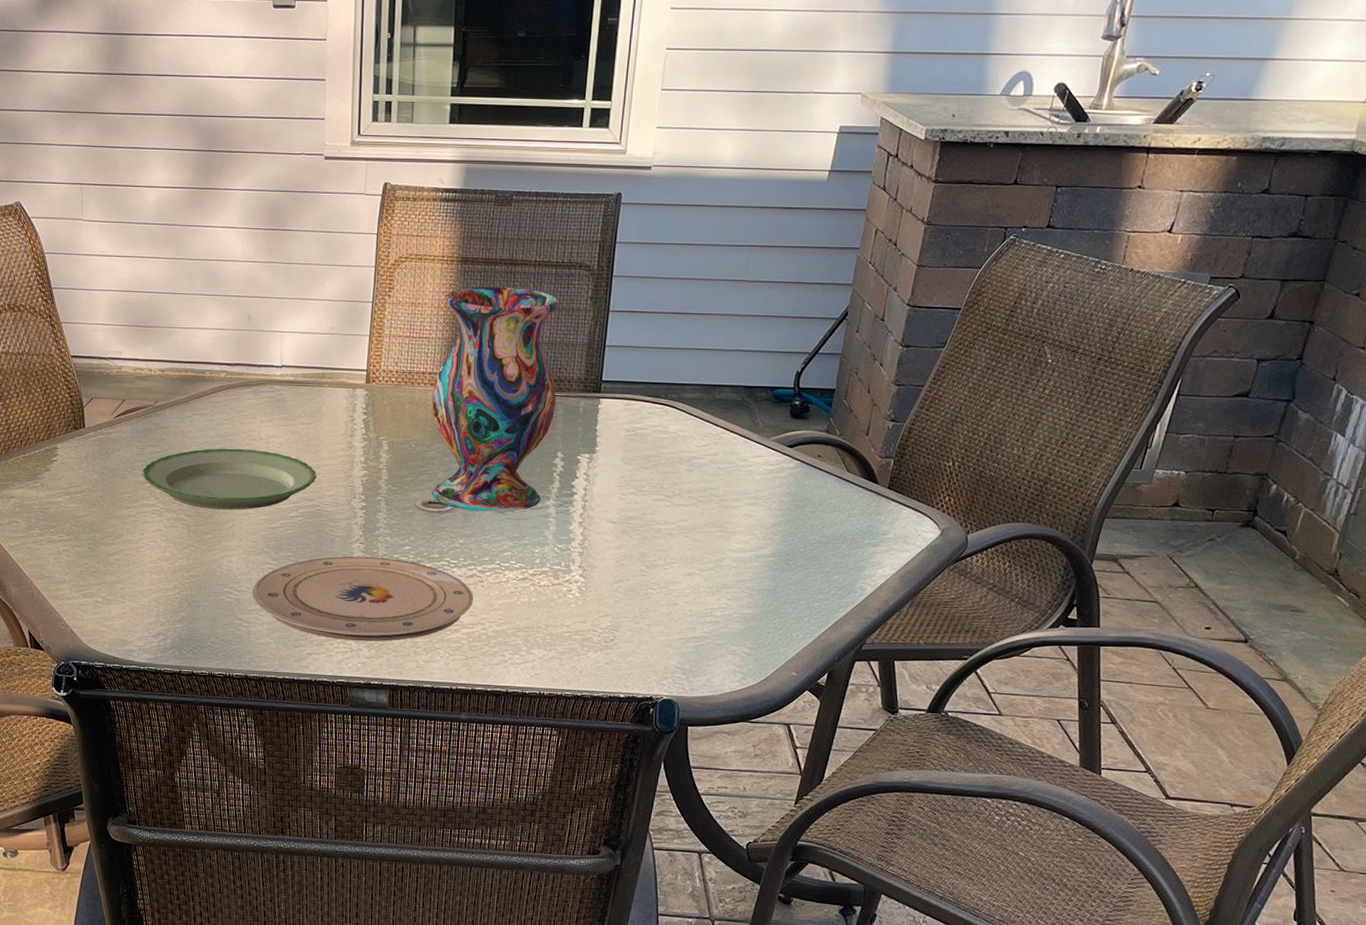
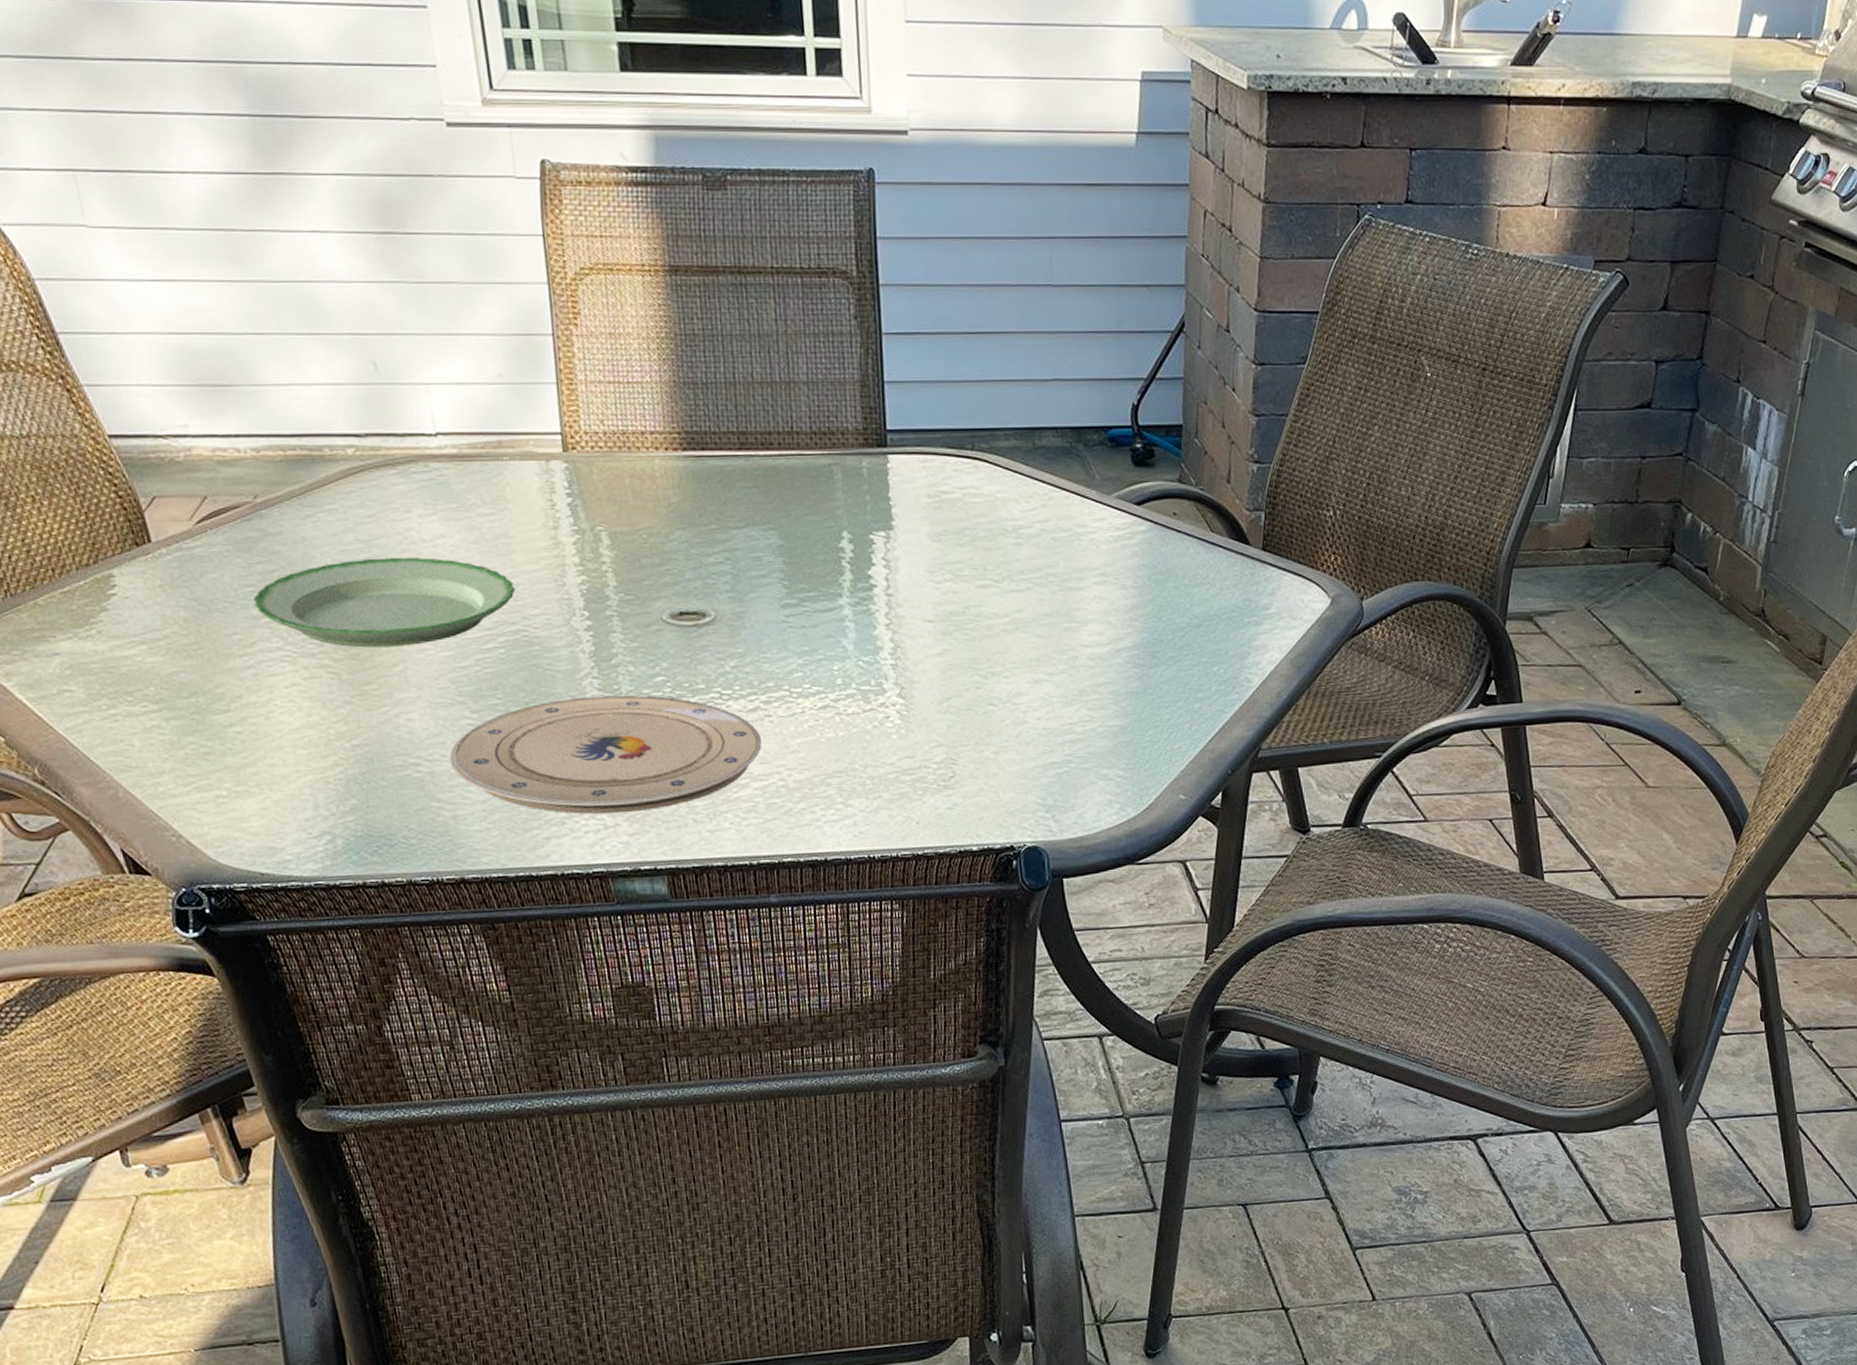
vase: present [431,286,559,513] -> none [654,305,831,622]

